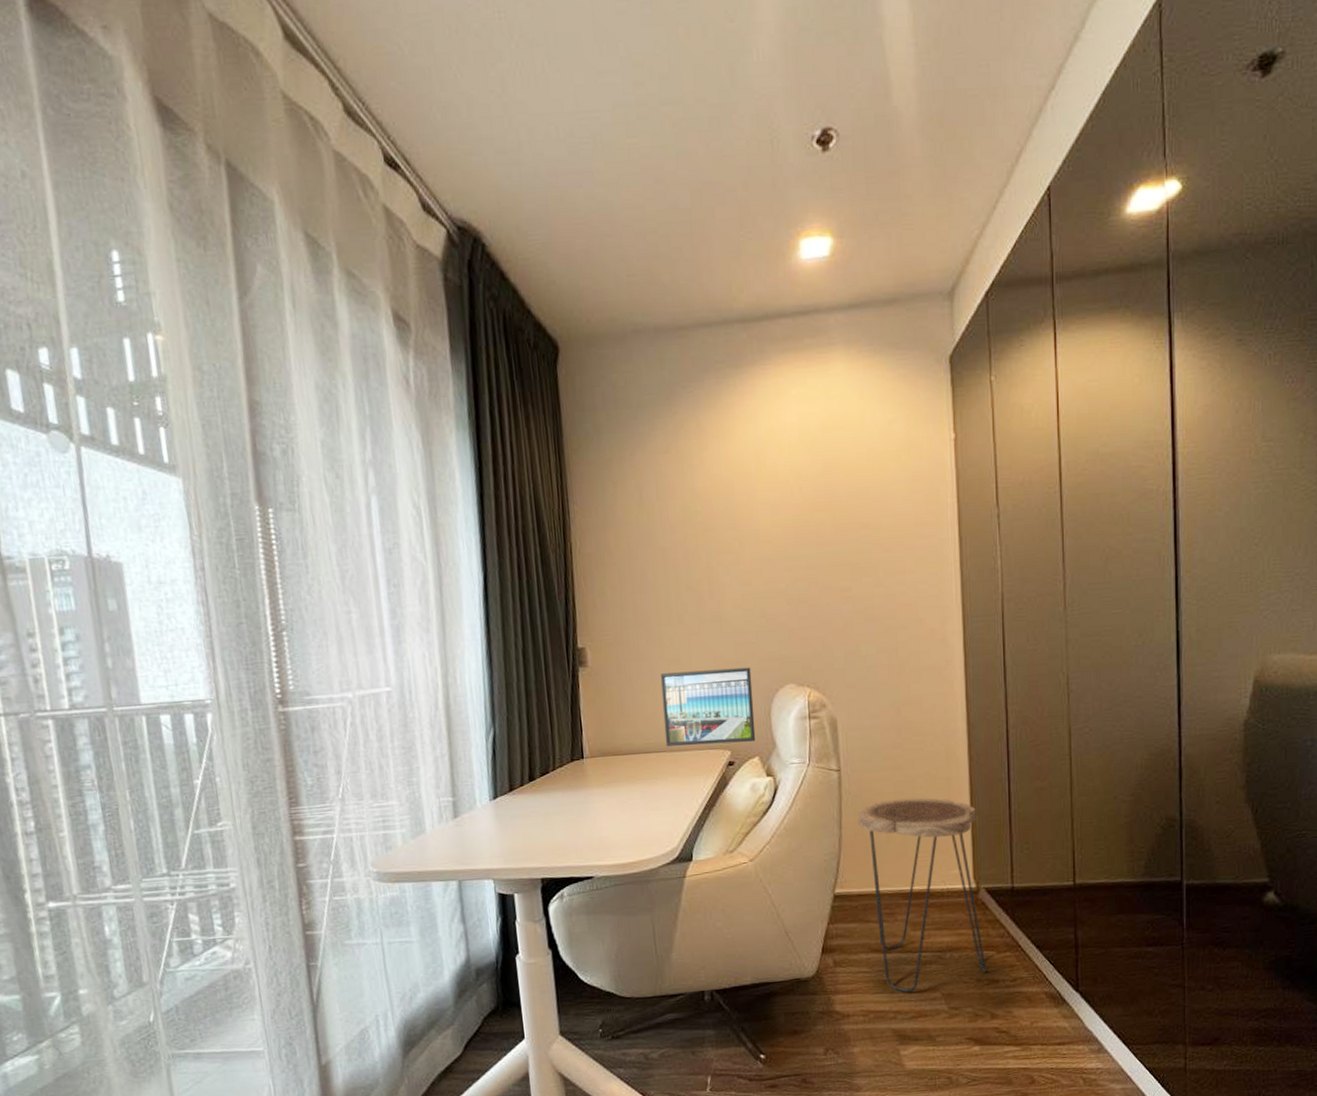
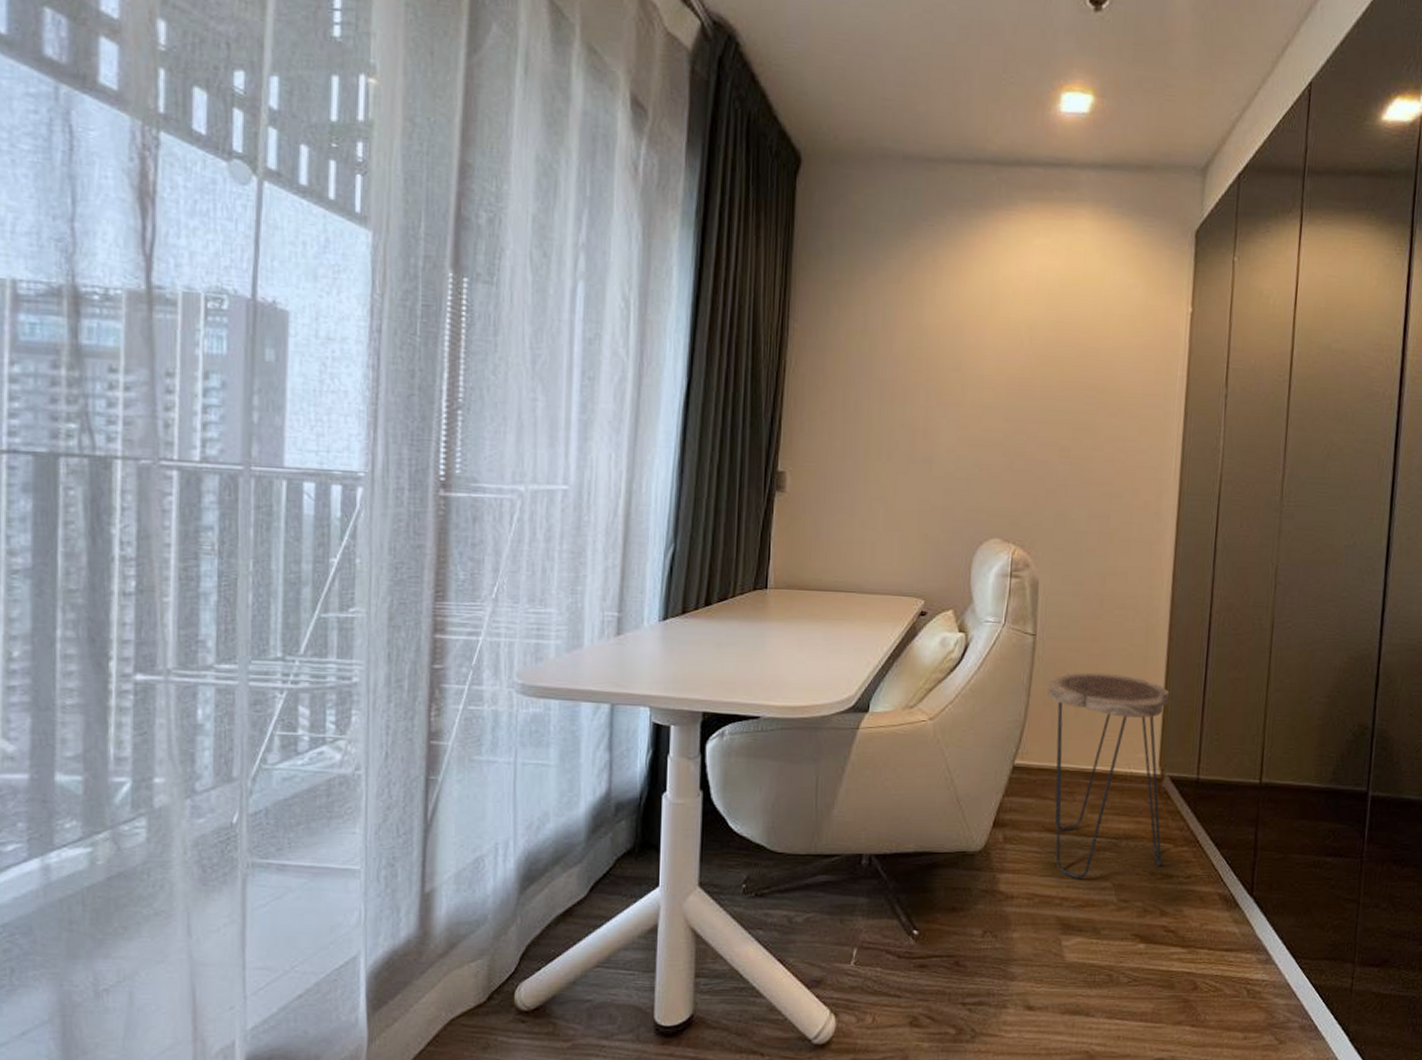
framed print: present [660,667,756,747] -> none [857,510,957,594]

